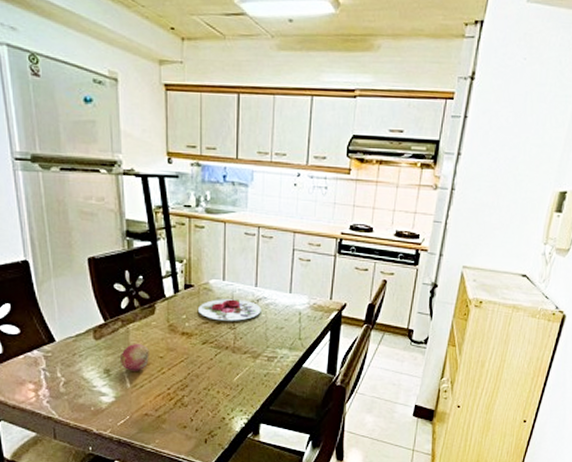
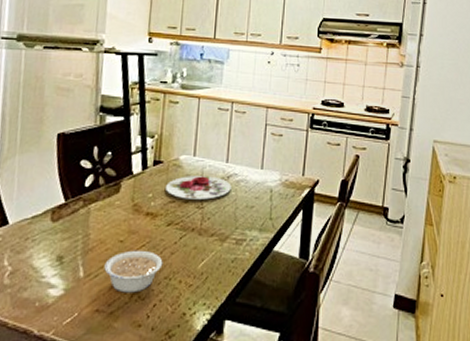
fruit: present [119,344,149,371] -> none [75,226,109,258]
legume: none [148,365,201,401] -> present [104,250,163,293]

